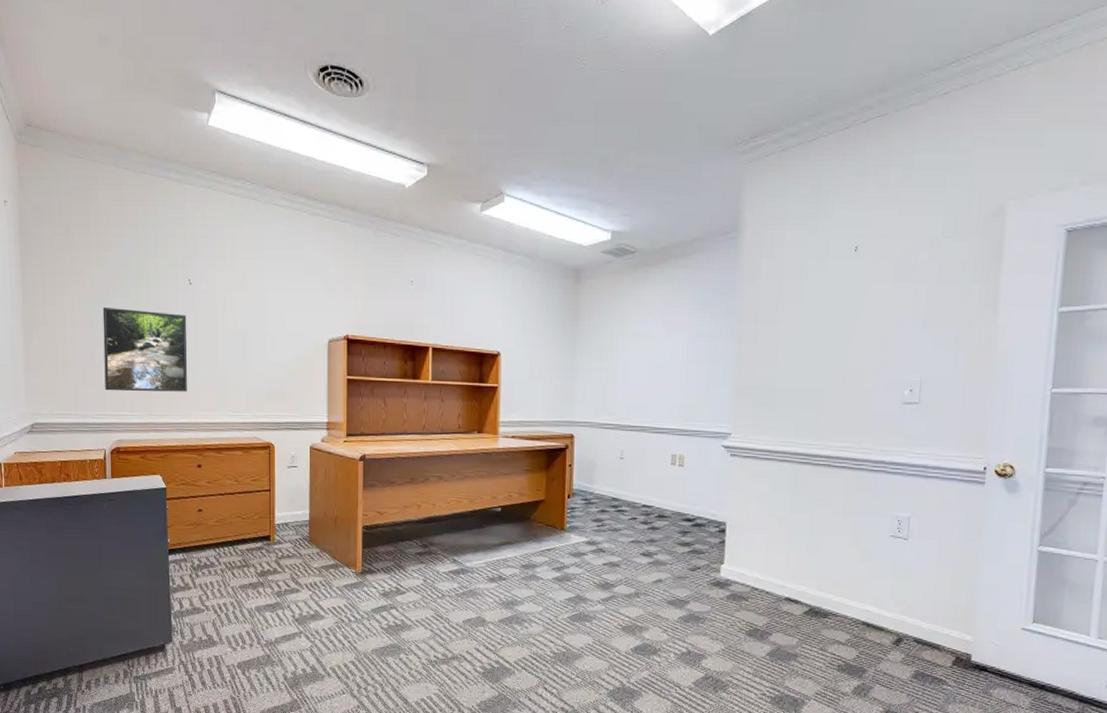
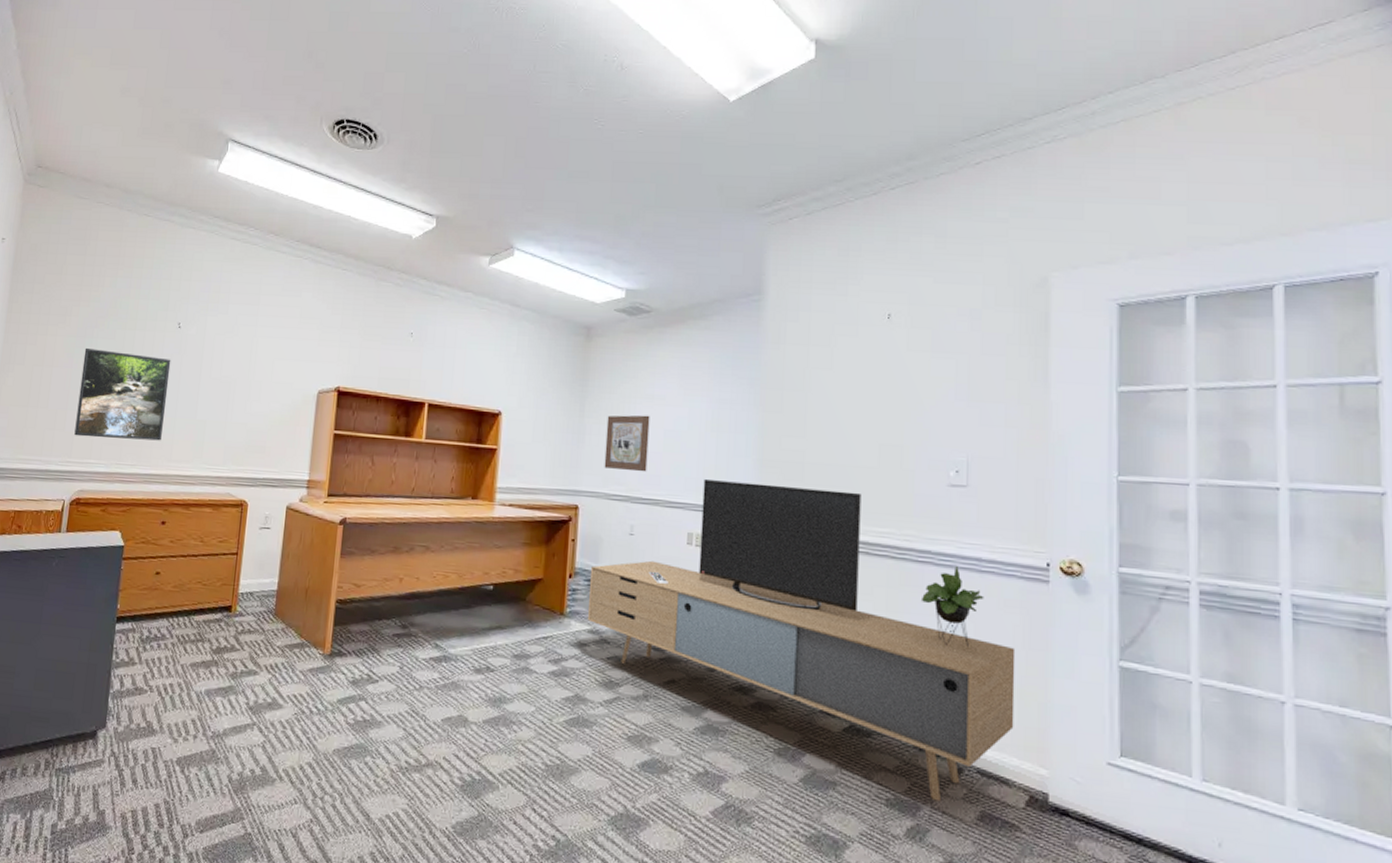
media console: none [584,406,952,665] -> present [587,478,1016,802]
wall art: none [596,350,637,403] -> present [604,415,650,472]

